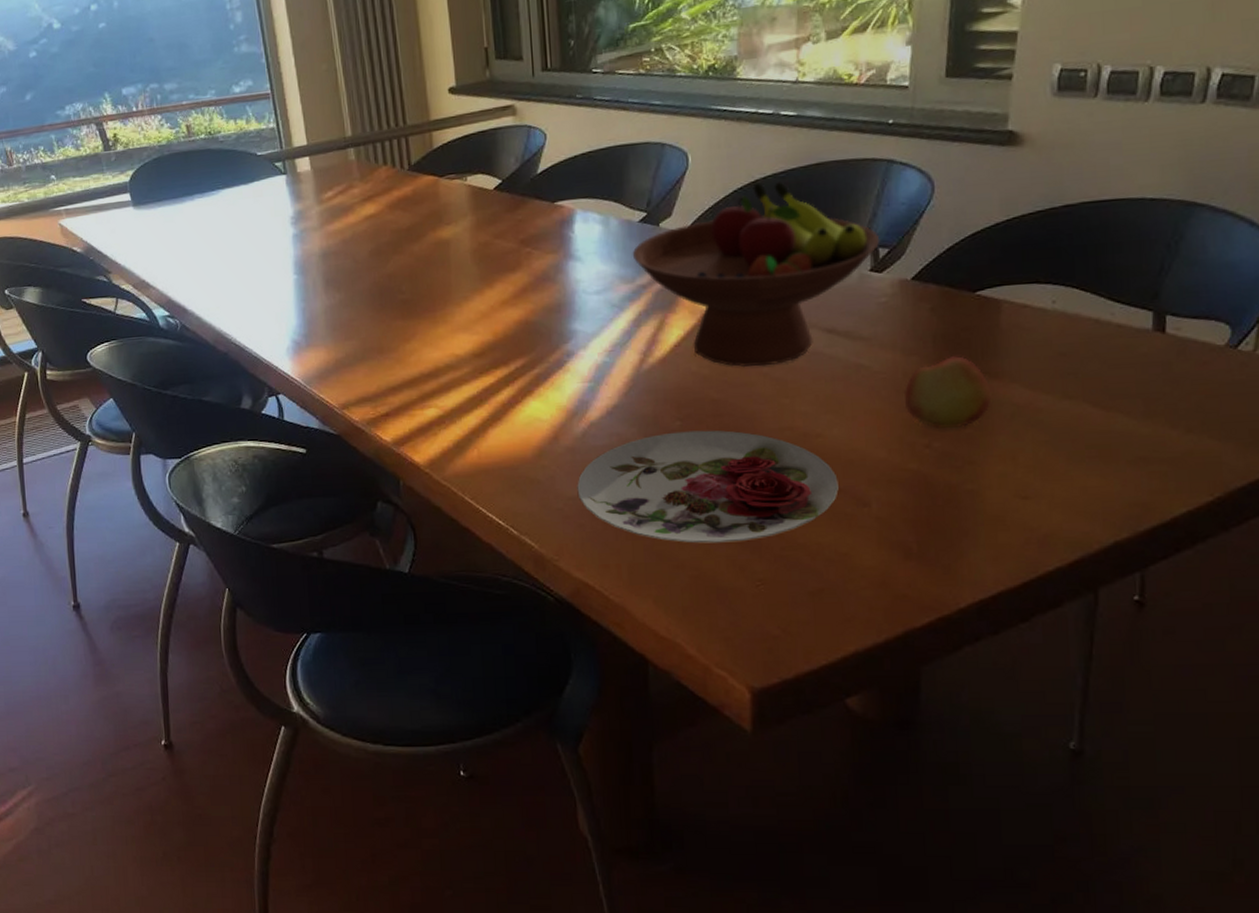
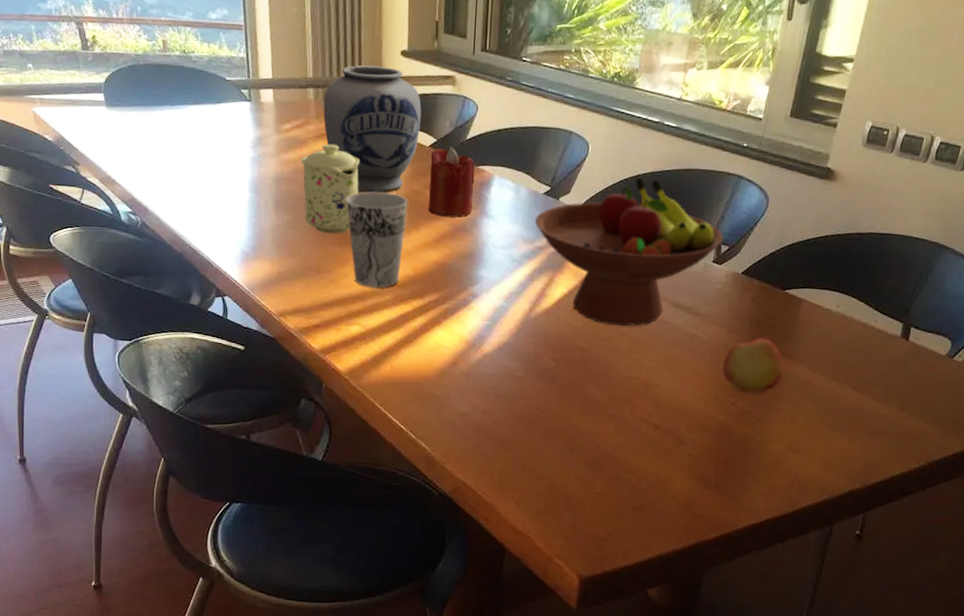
mug: none [348,205,418,307] -> present [301,143,359,233]
vase: none [366,108,481,254] -> present [323,65,422,193]
cup: none [403,249,477,362] -> present [345,191,408,289]
candle: none [497,185,555,268] -> present [428,146,475,218]
plate: present [577,430,839,544] -> none [467,370,666,463]

